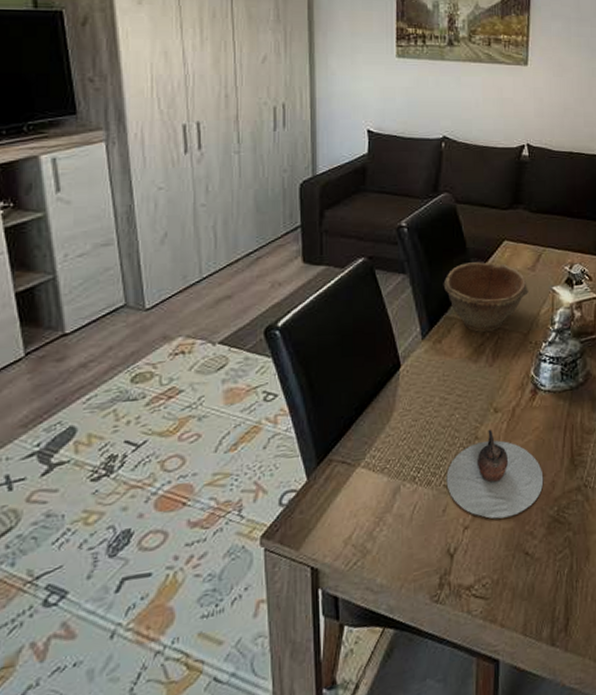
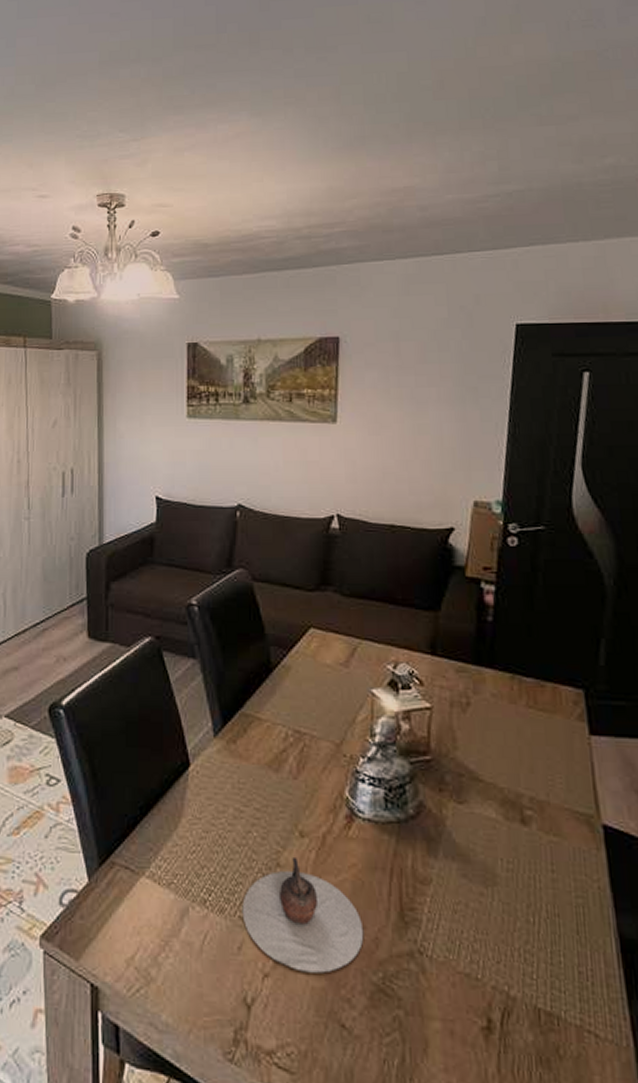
bowl: present [443,262,528,332] -> none [238,651,341,736]

